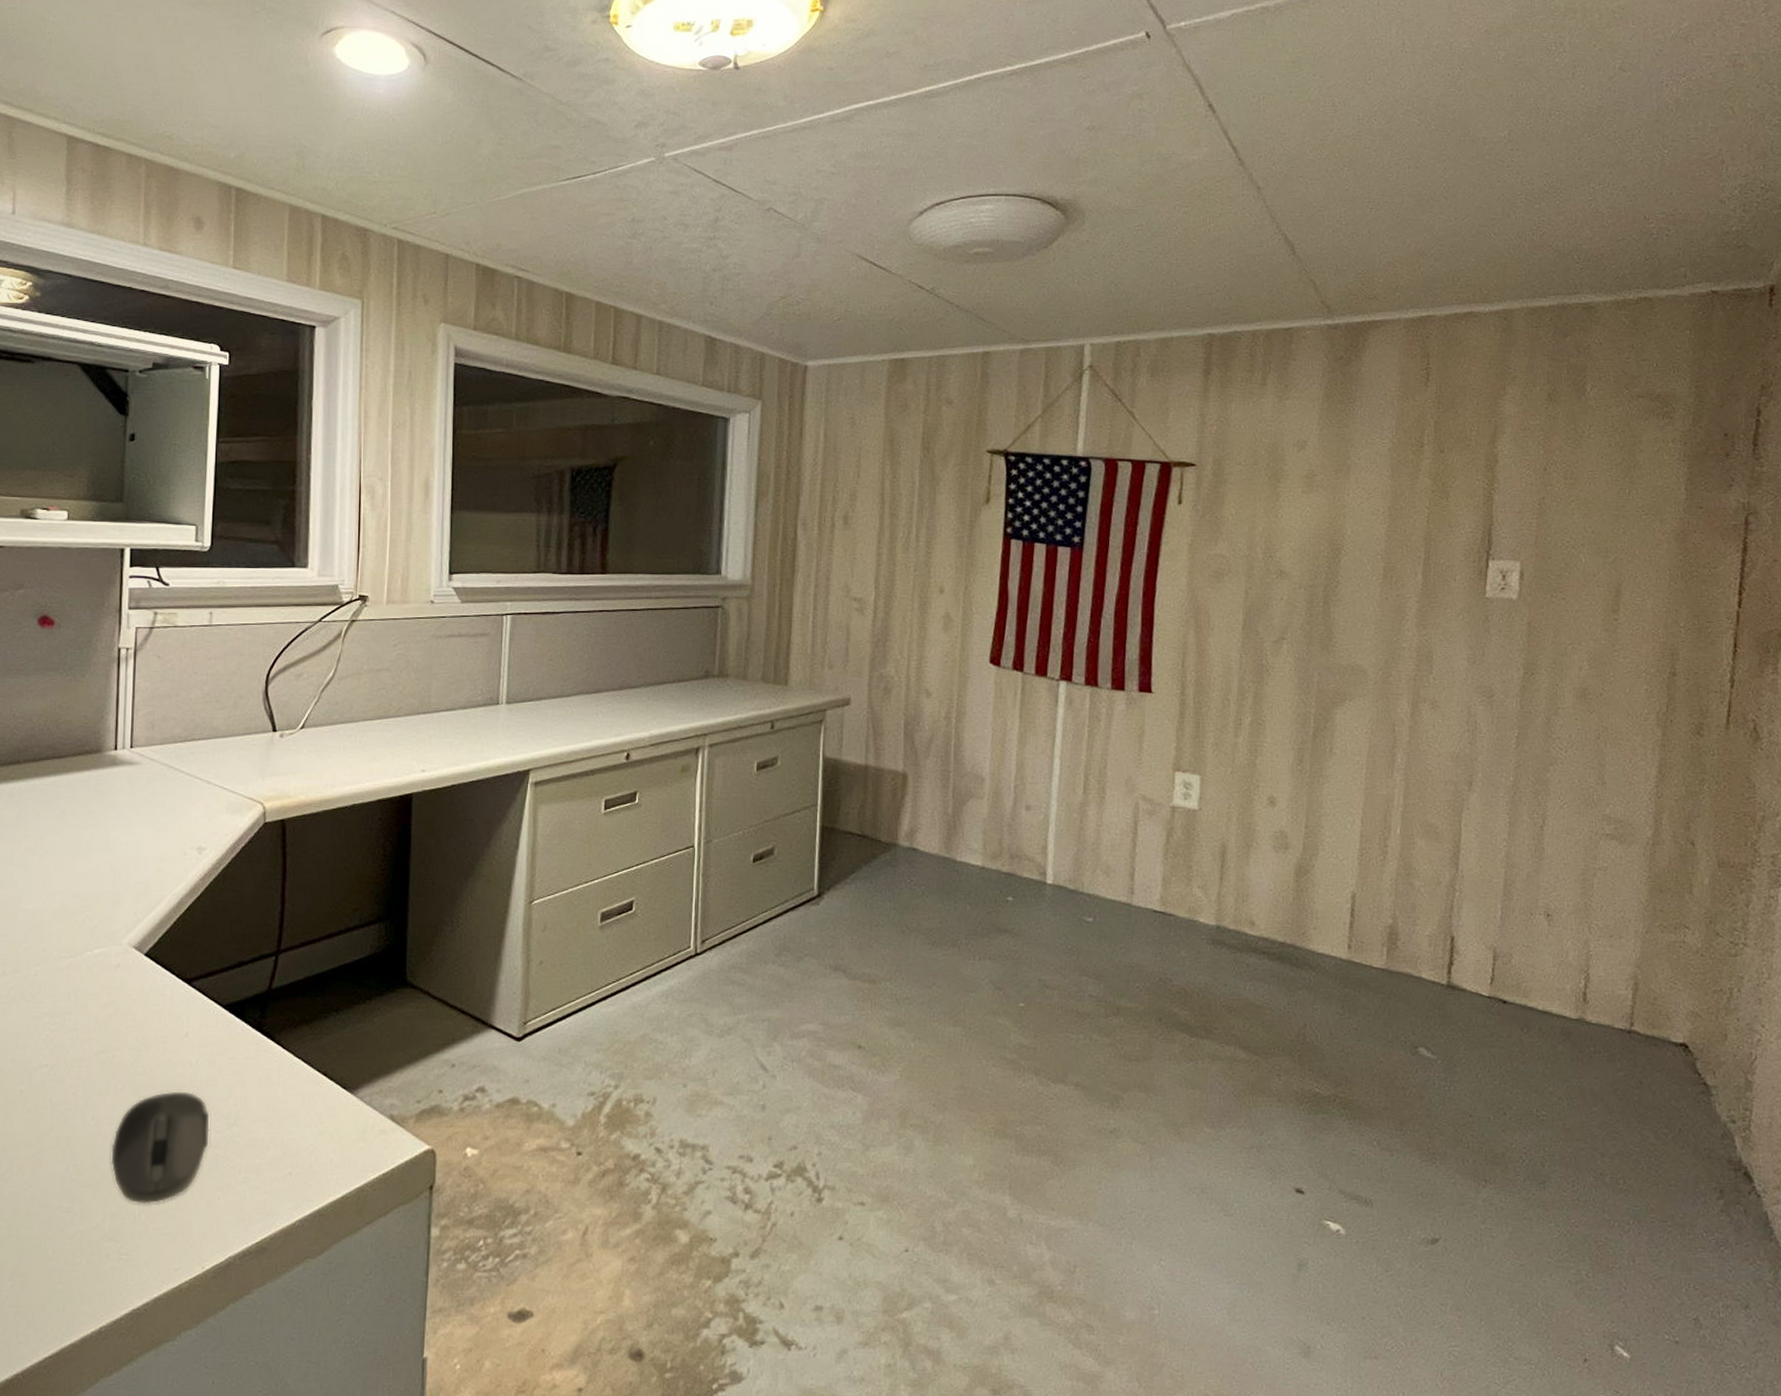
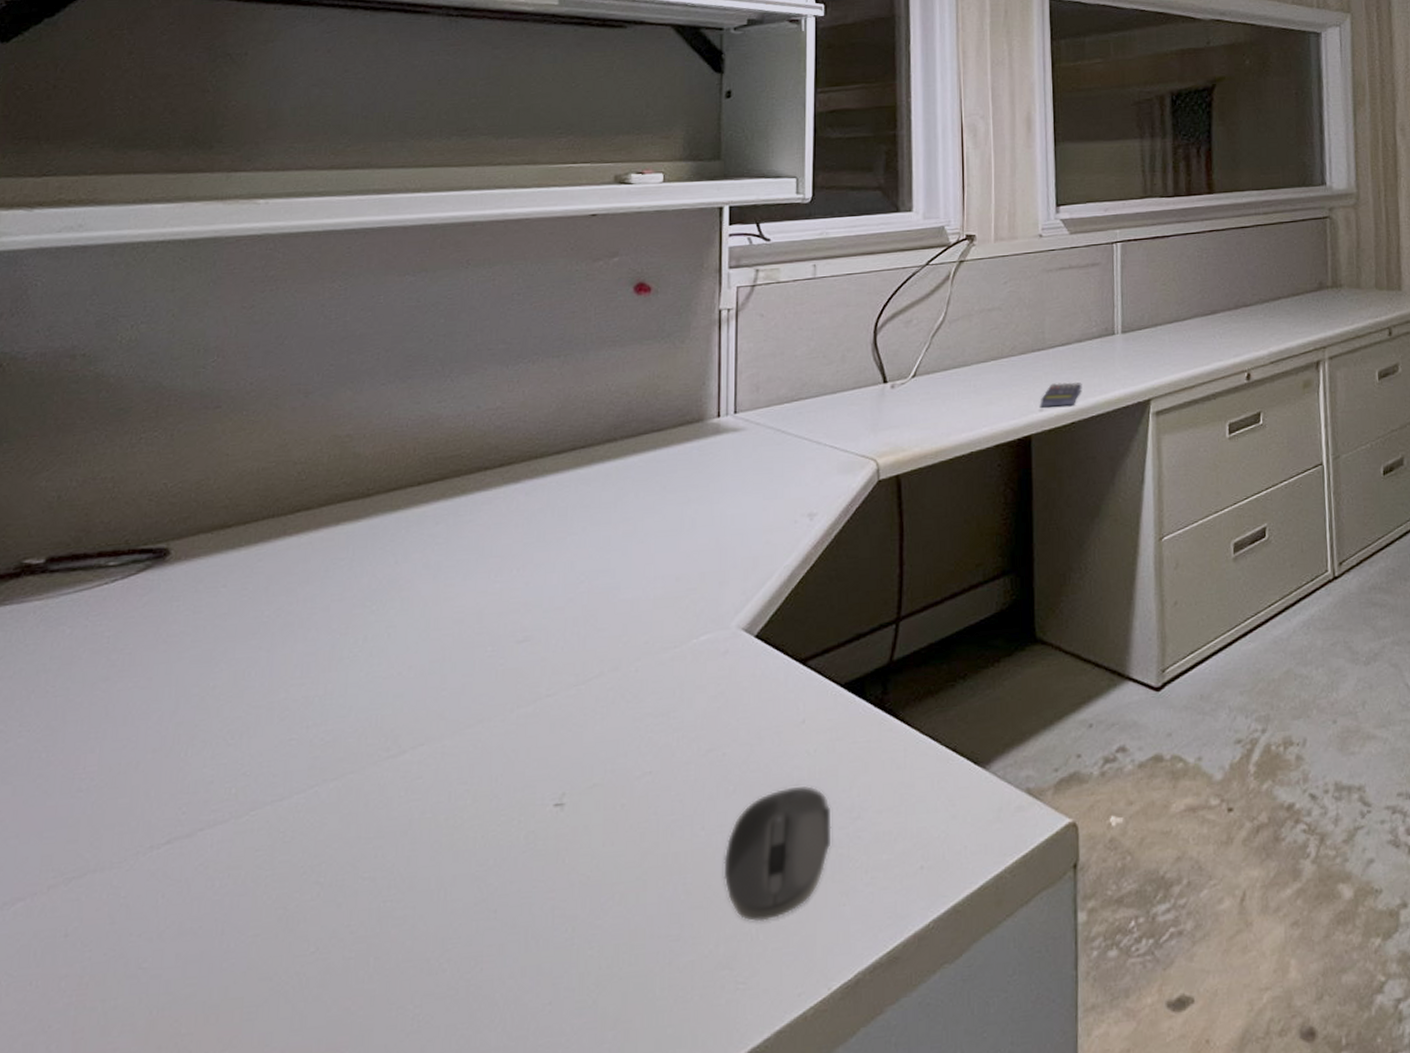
calculator: none [422,746,464,769] -> present [1040,382,1082,407]

